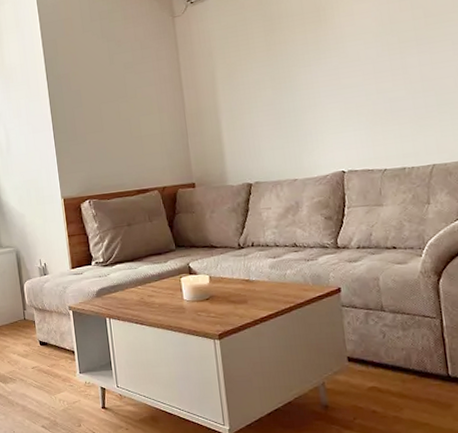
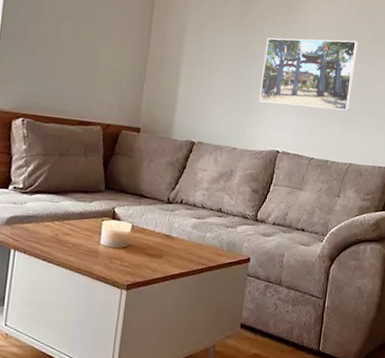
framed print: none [302,31,417,126] -> present [258,38,358,111]

